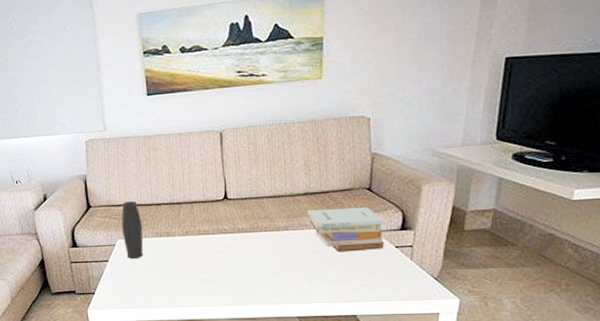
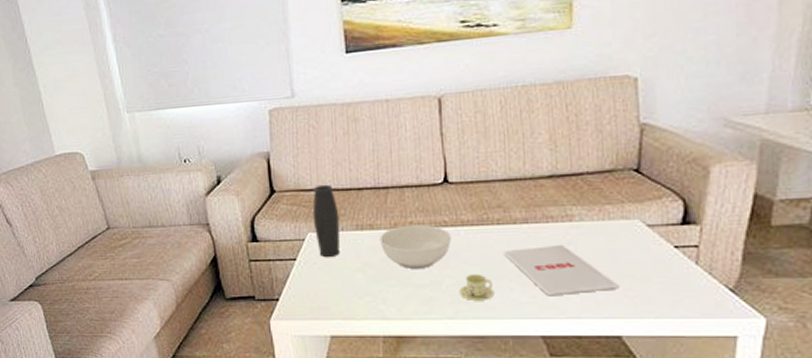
bowl: none [174,232,230,268] -> present [379,224,452,270]
cup and saucer: none [236,269,263,291] -> present [459,273,494,300]
magazine: none [269,246,355,286] -> present [502,244,619,296]
books: present [307,206,385,252] -> none [554,193,659,253]

